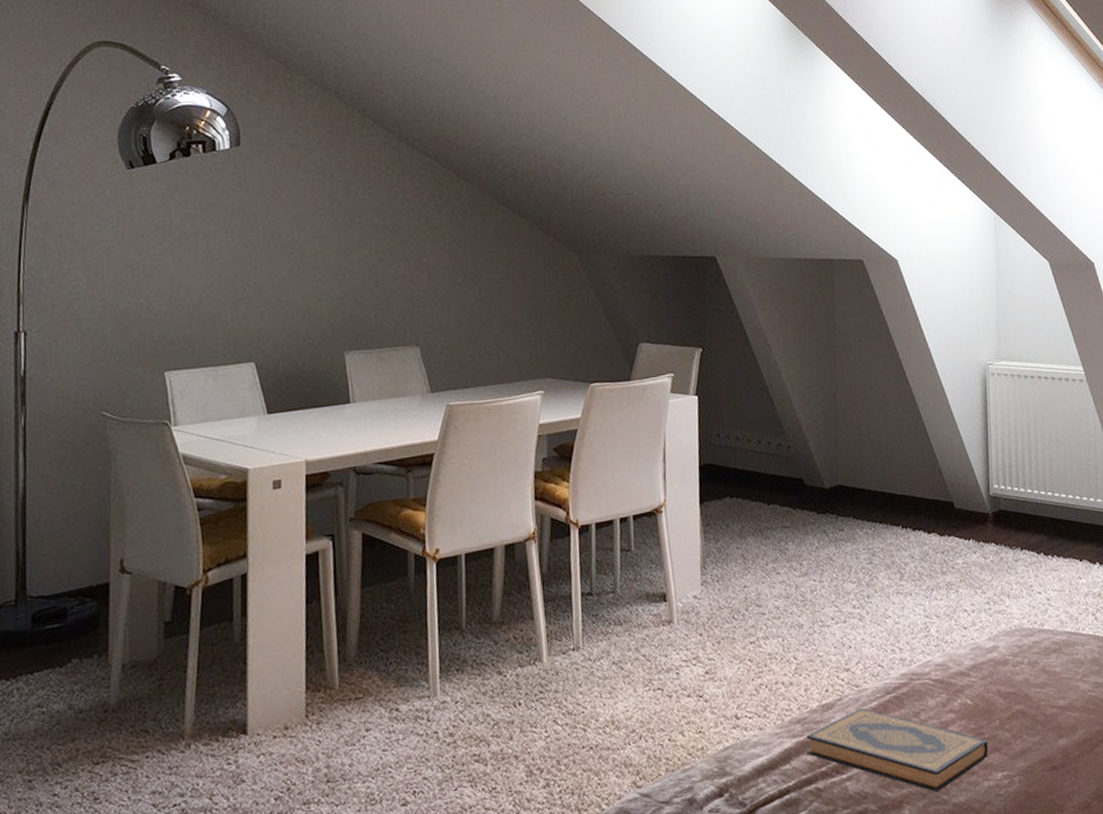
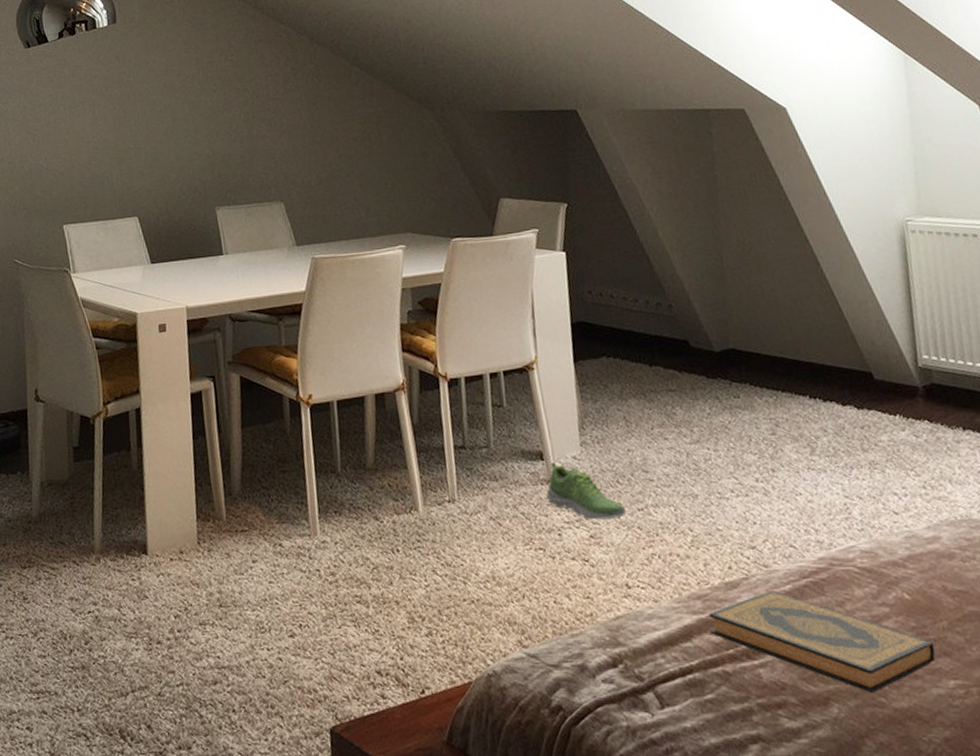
shoe: none [667,603,739,657] -> present [546,463,626,520]

